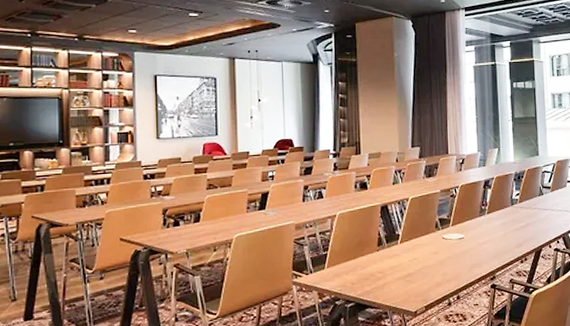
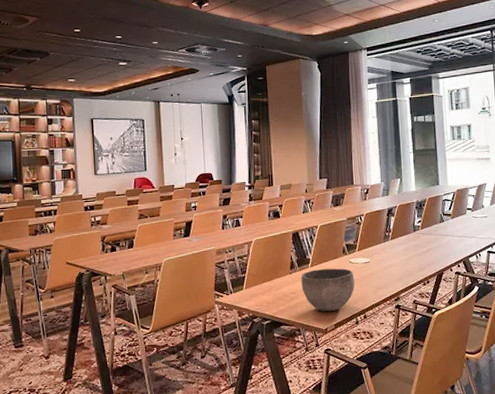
bowl: none [389,244,448,292] -> present [301,268,355,311]

